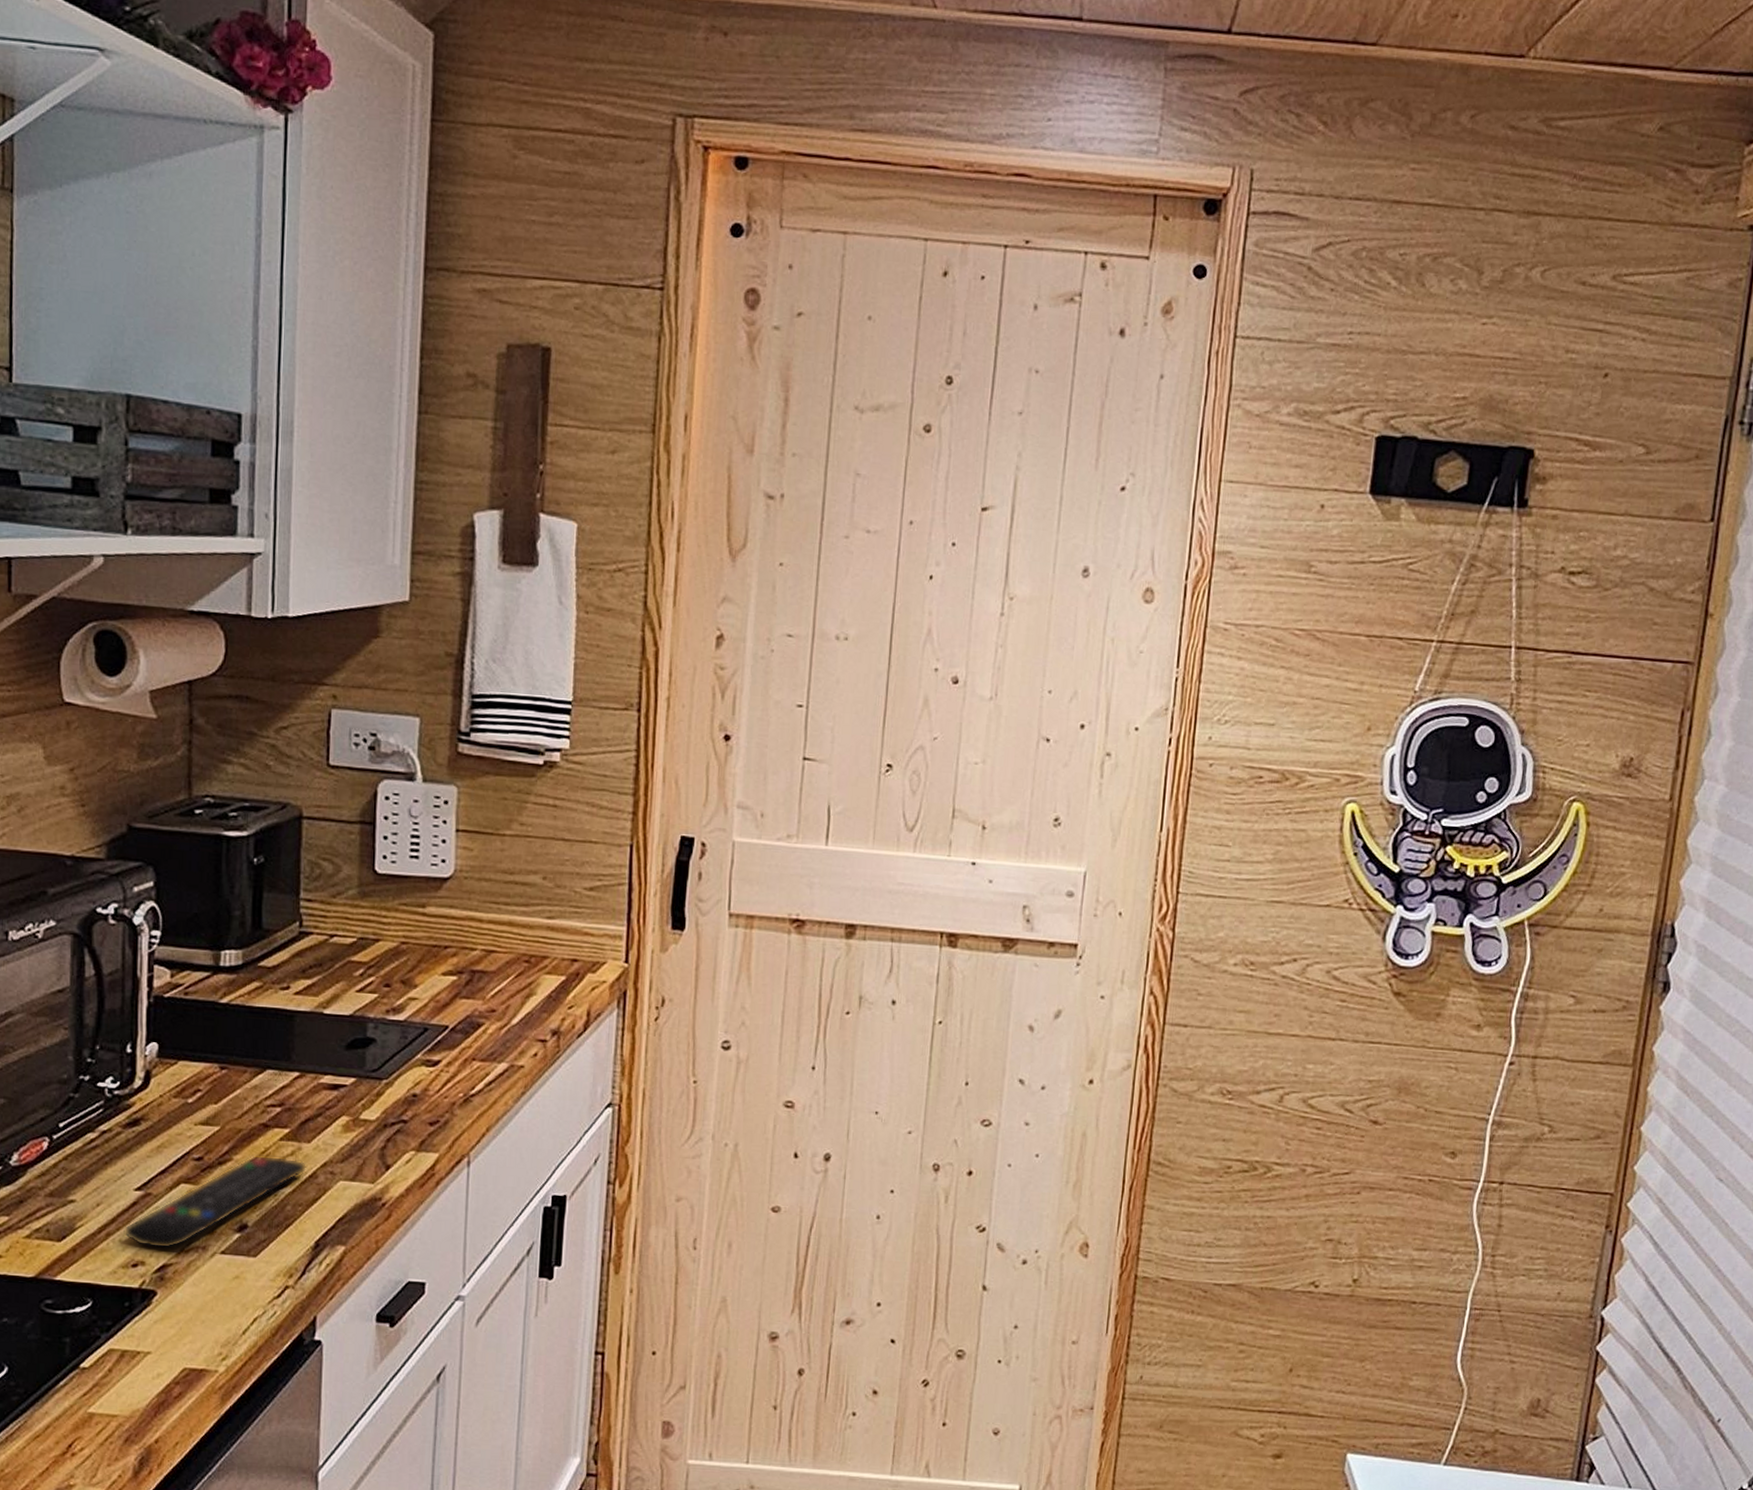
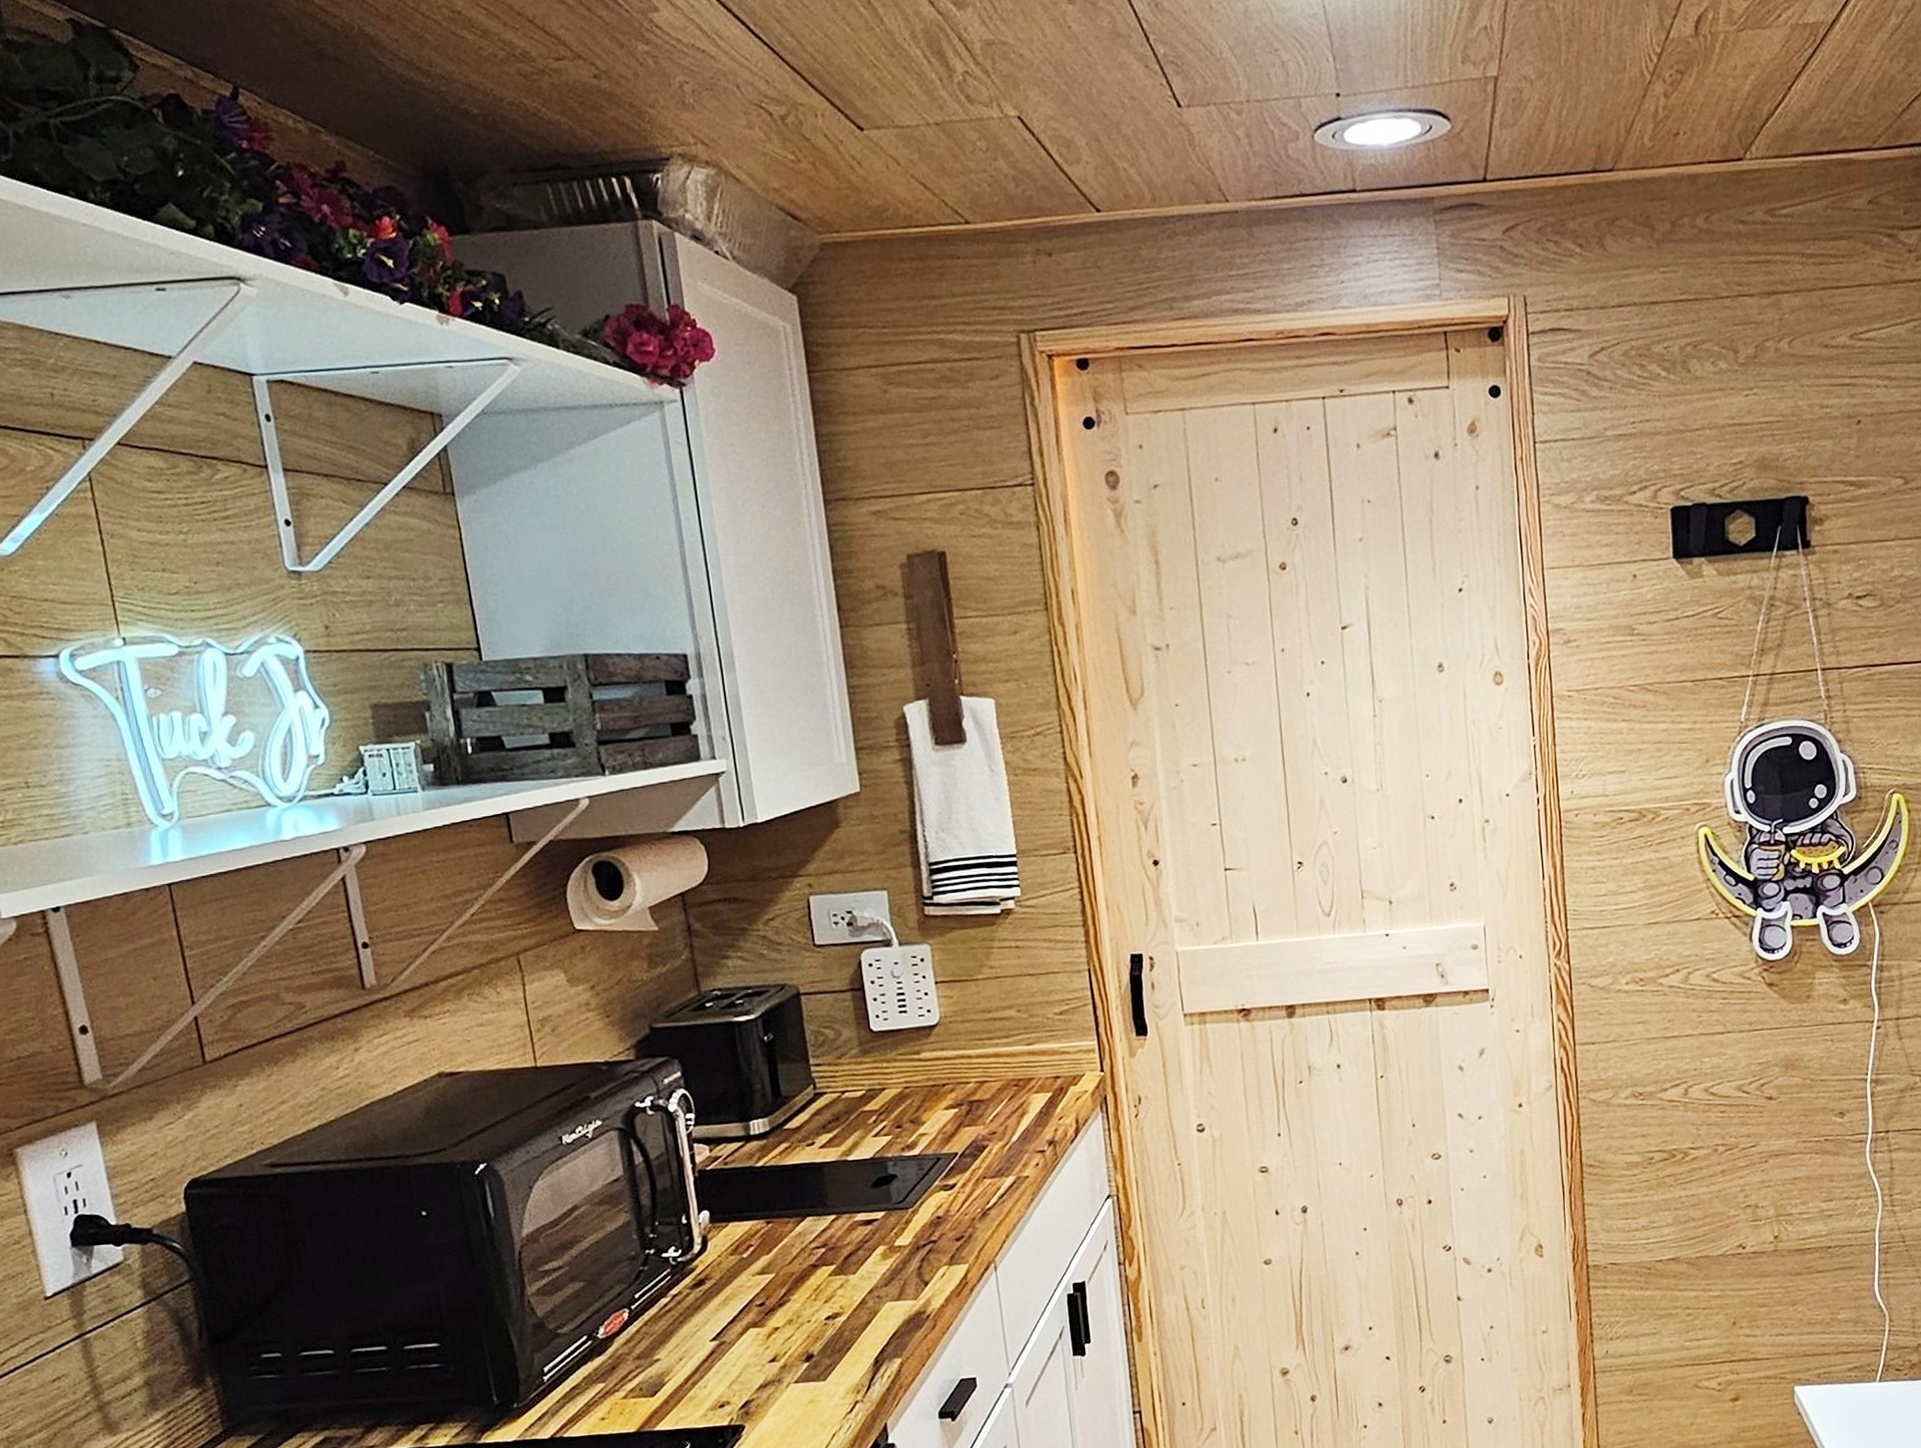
remote control: present [123,1154,308,1250] -> none [706,1290,857,1389]

